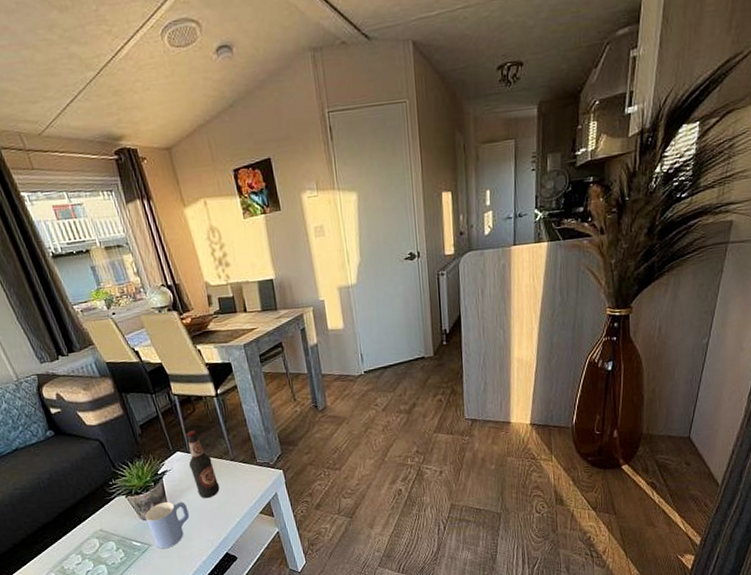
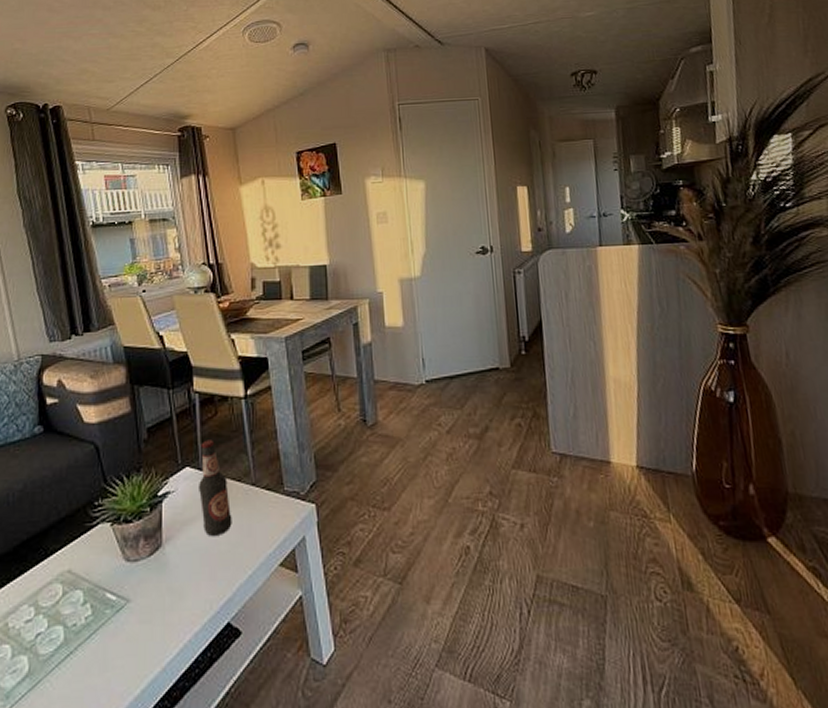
mug: present [145,502,190,549] -> none [129,537,187,609]

